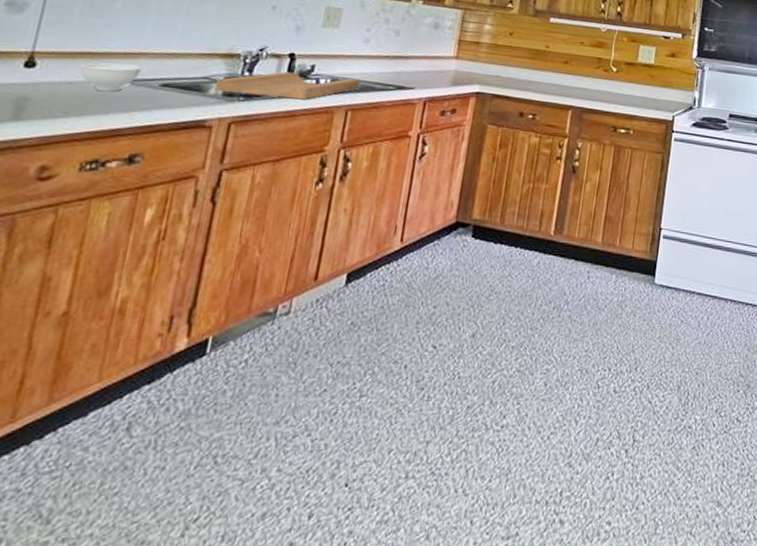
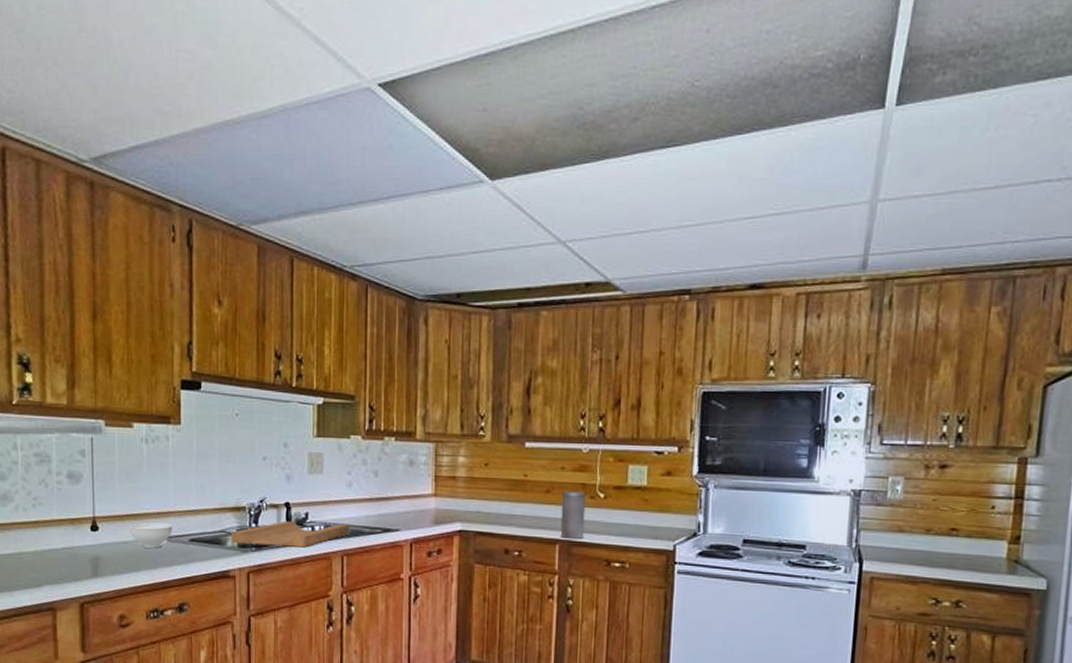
canister: none [573,63,601,108] -> present [560,491,586,540]

